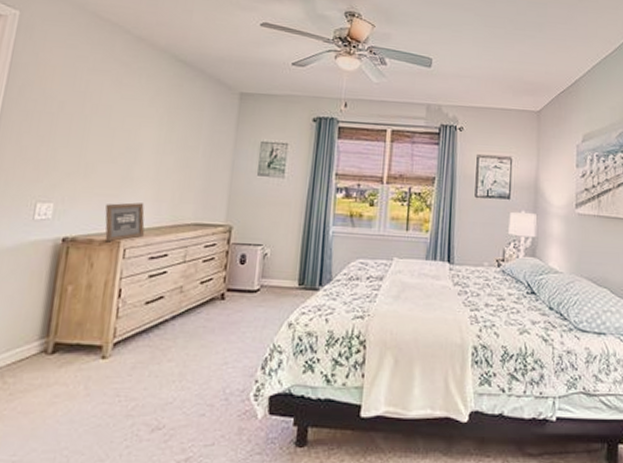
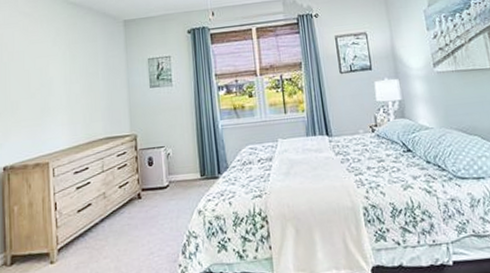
picture frame: present [105,202,145,243] -> none [33,127,66,165]

